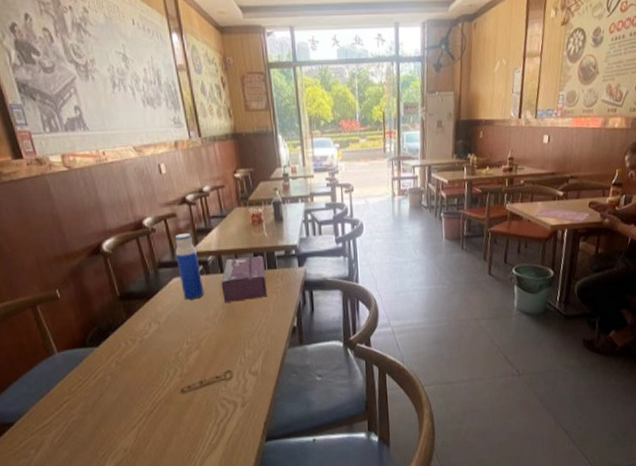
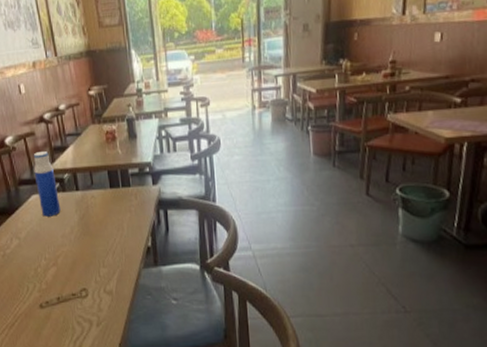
tissue box: present [221,255,268,303] -> none [76,173,122,220]

